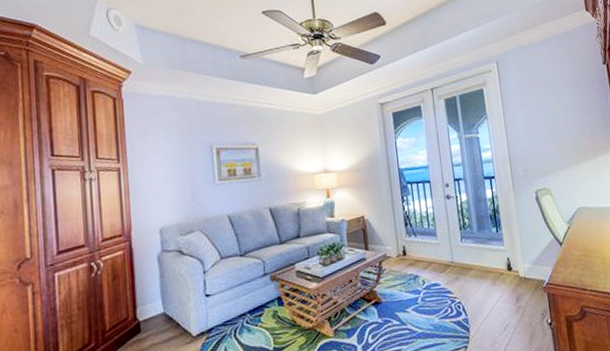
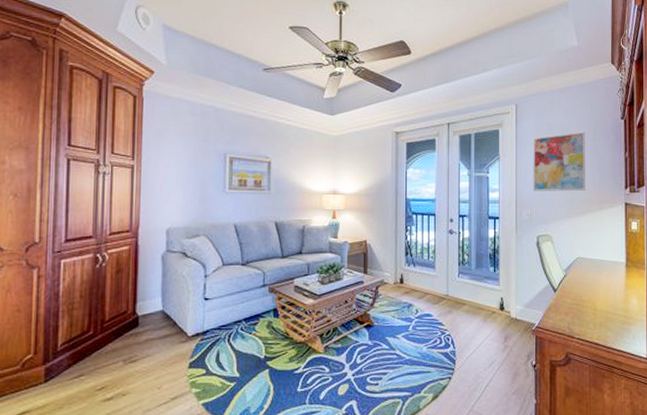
wall art: none [518,81,578,146] -> present [533,131,586,192]

